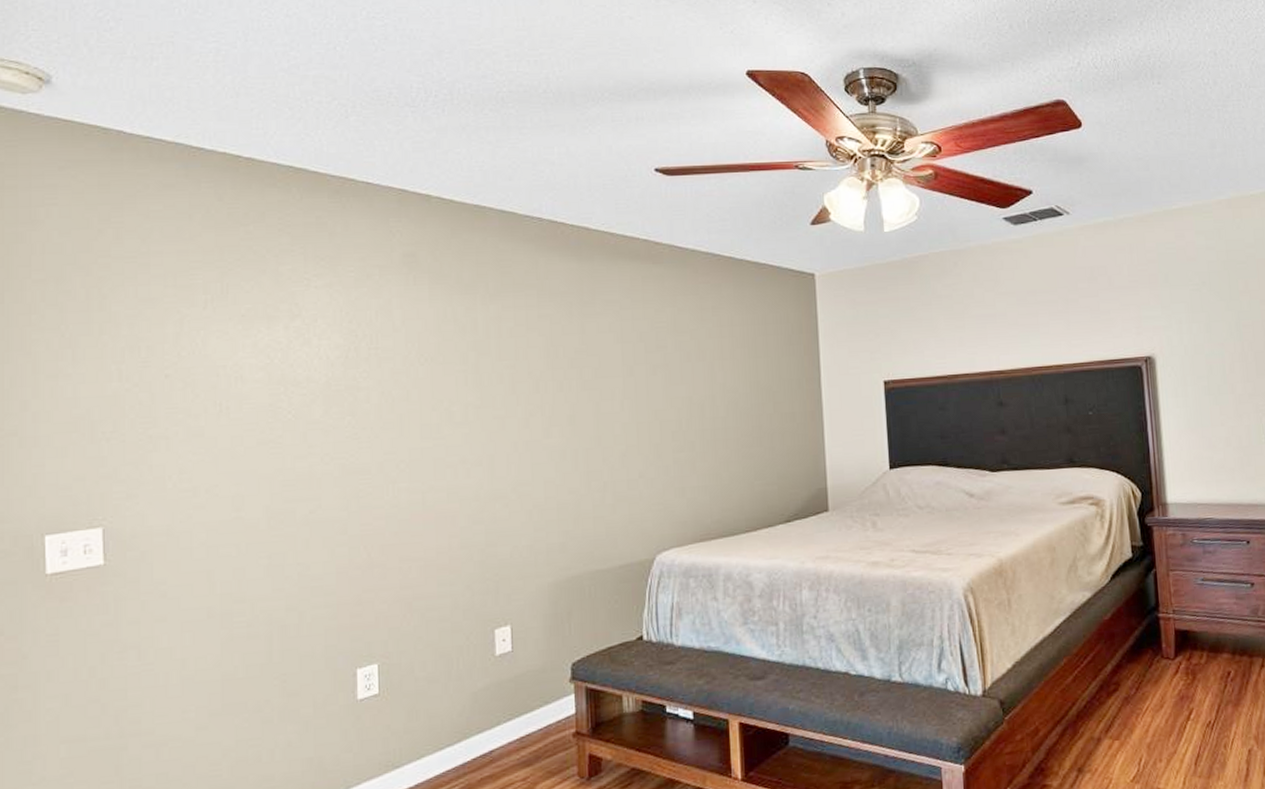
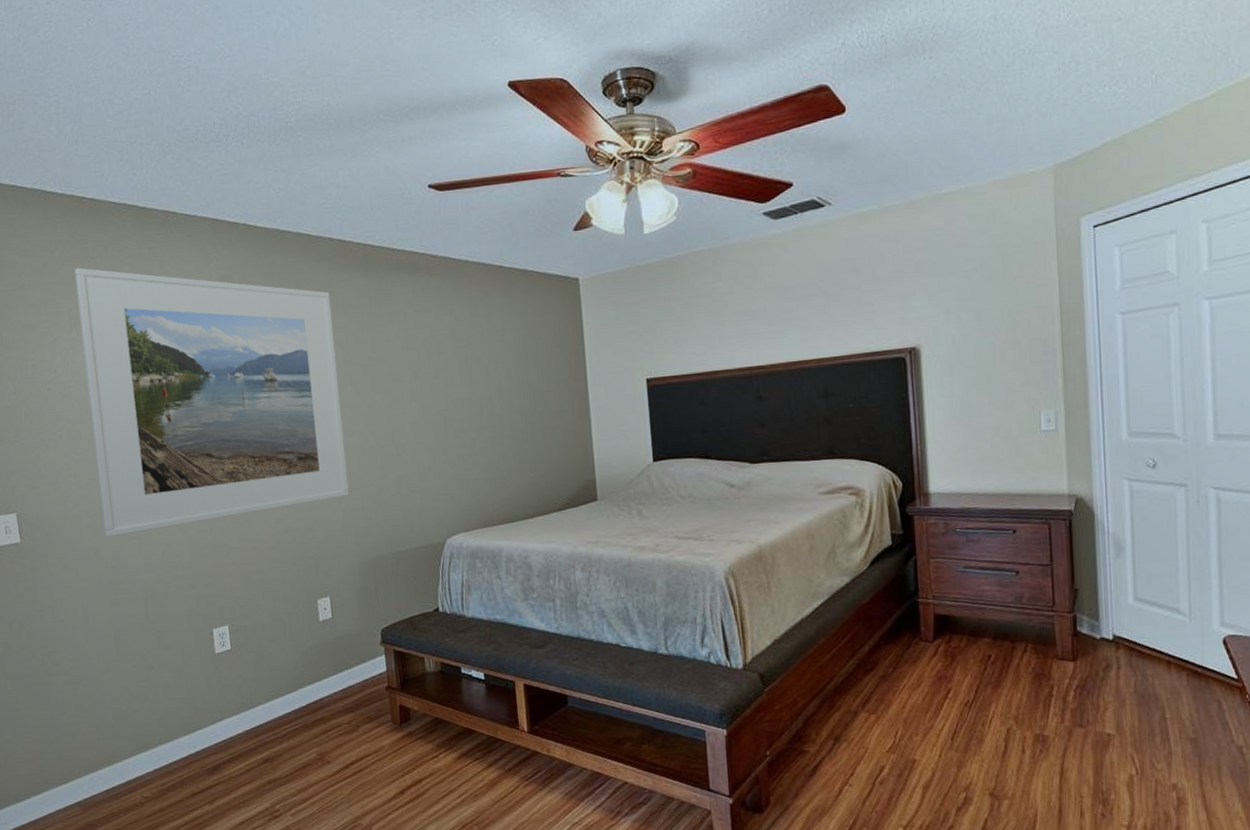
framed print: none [218,235,543,558] -> present [74,267,349,538]

